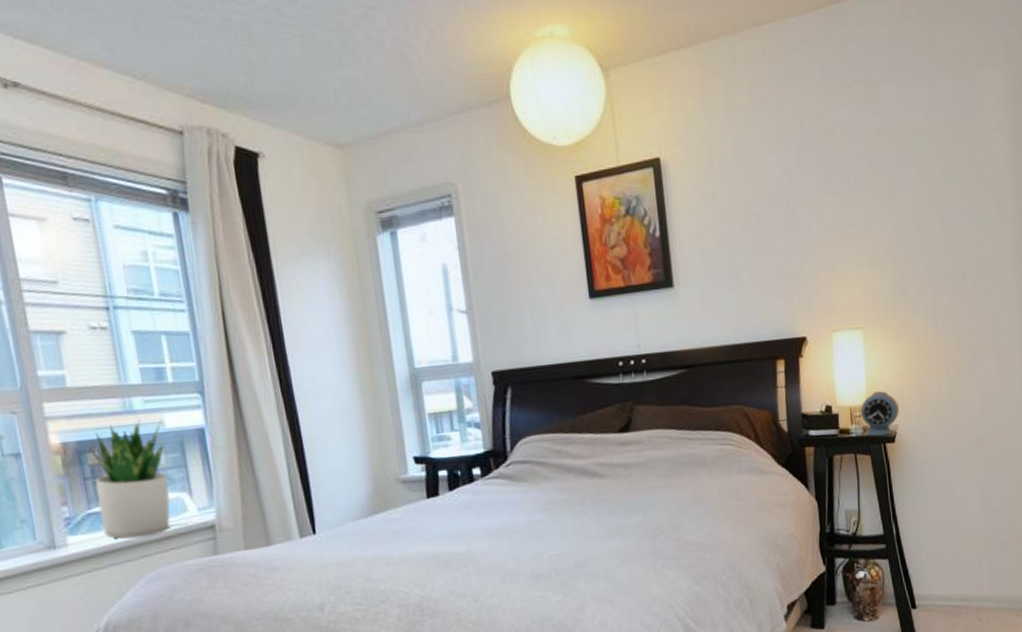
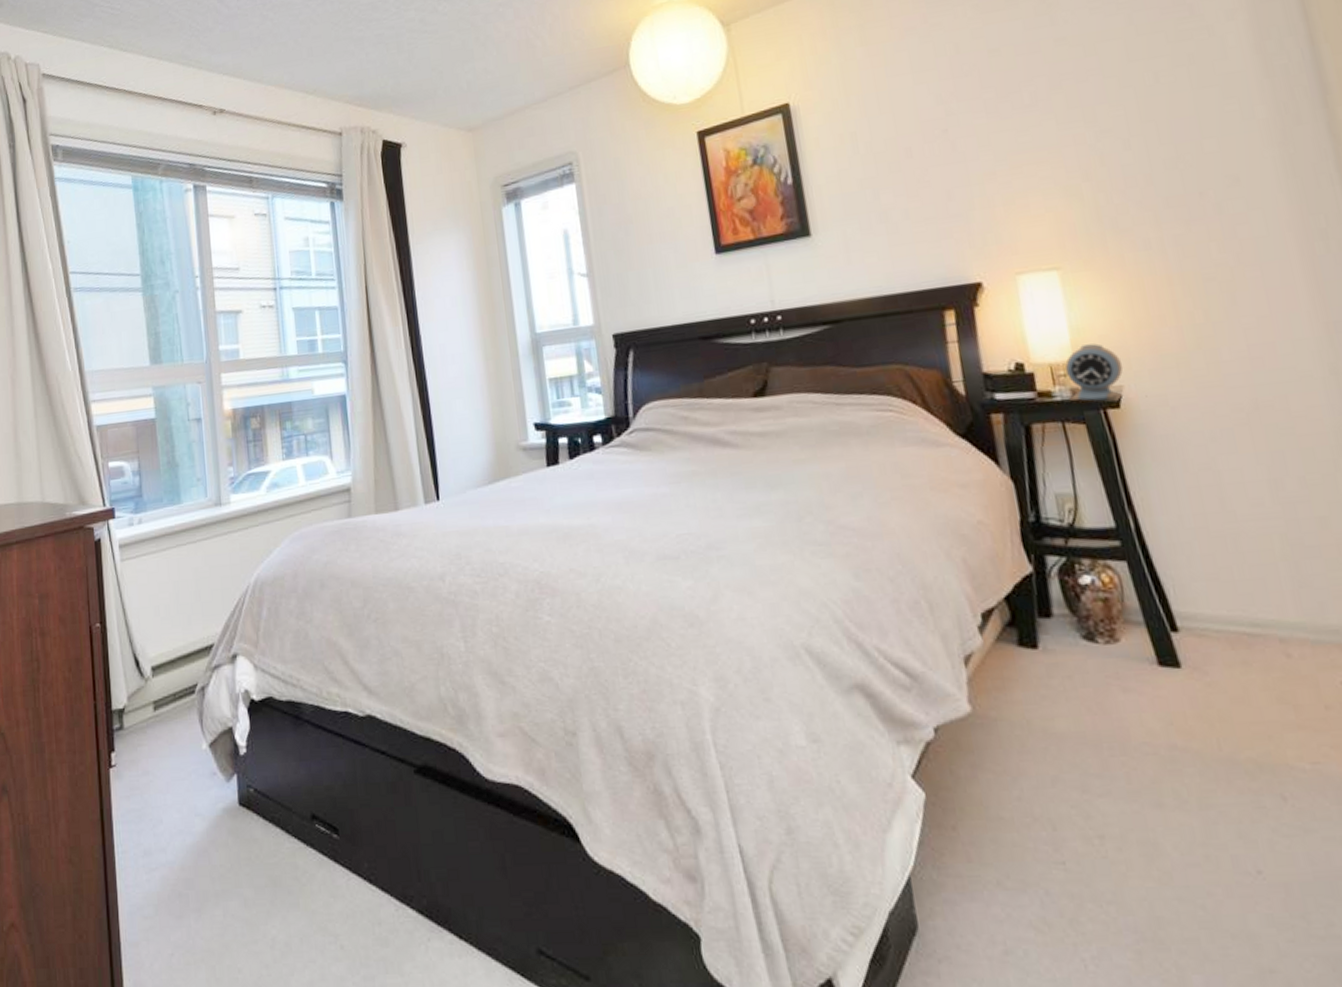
planter: present [91,419,171,540] -> none [254,387,314,500]

